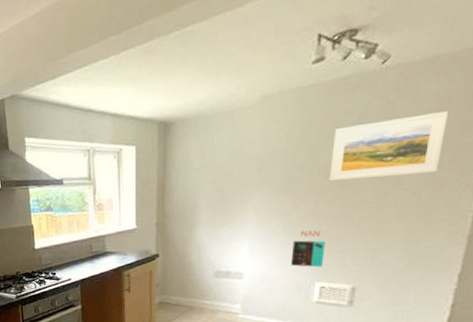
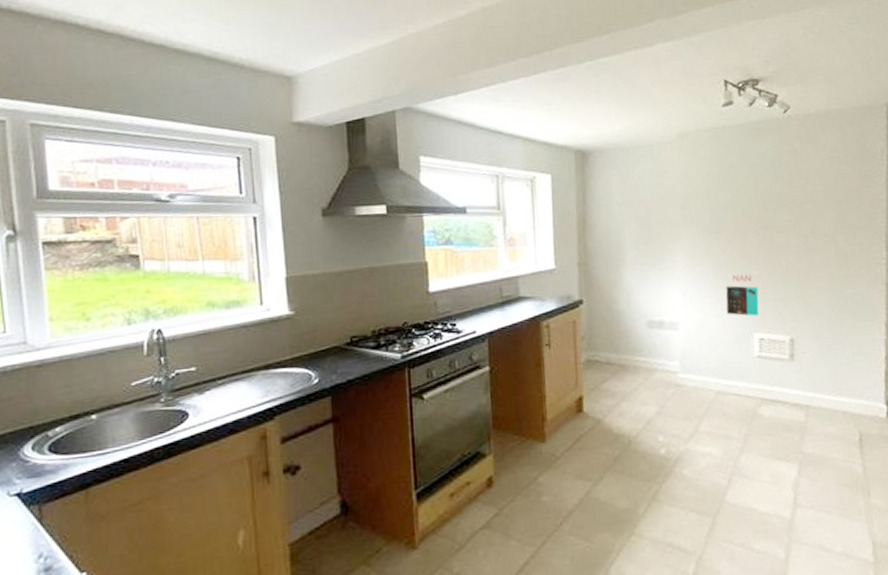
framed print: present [329,111,449,181] -> none [751,161,848,223]

